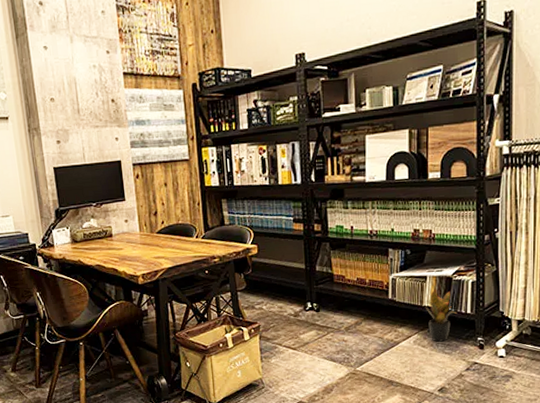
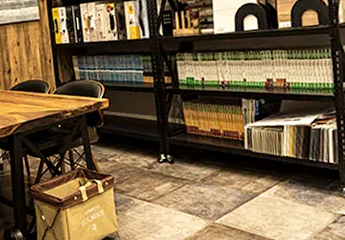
potted plant: present [426,289,456,342] -> none [284,138,318,193]

